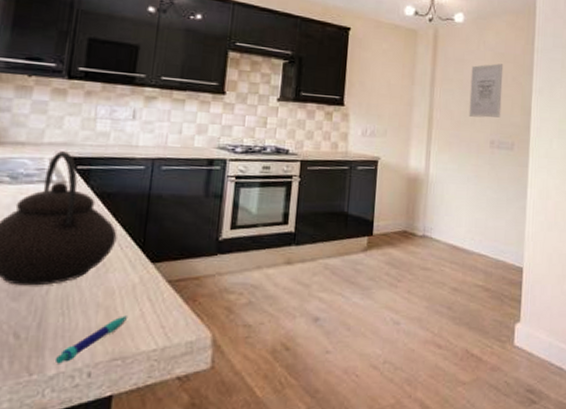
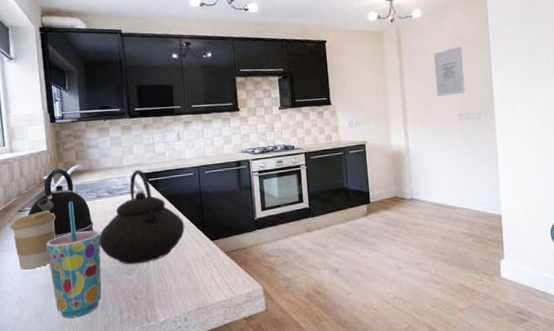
pen: present [56,316,127,364] -> none [163,278,202,314]

